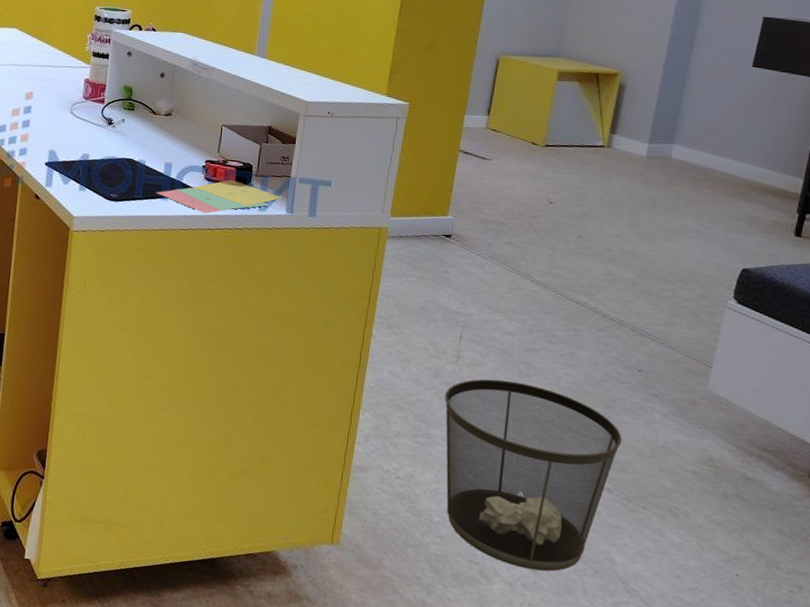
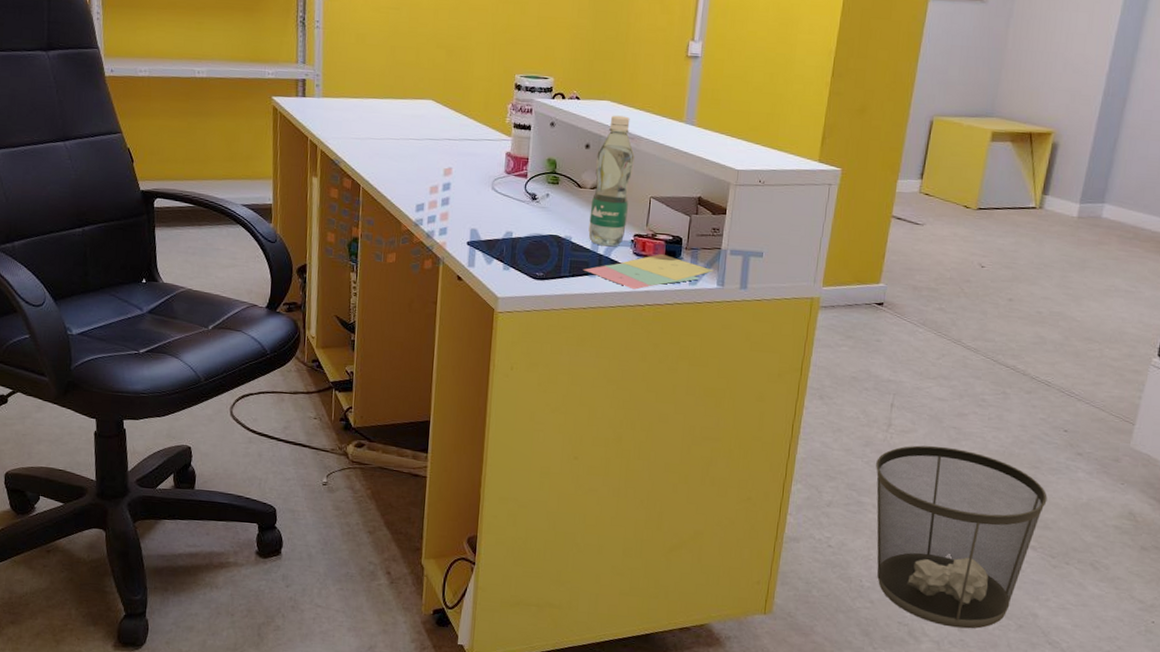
bottle: none [161,46,207,172] -> present [588,115,635,247]

